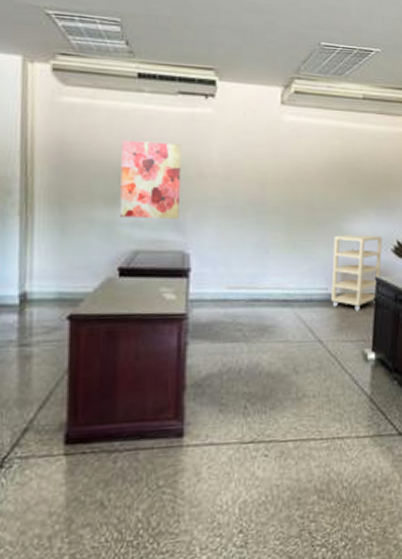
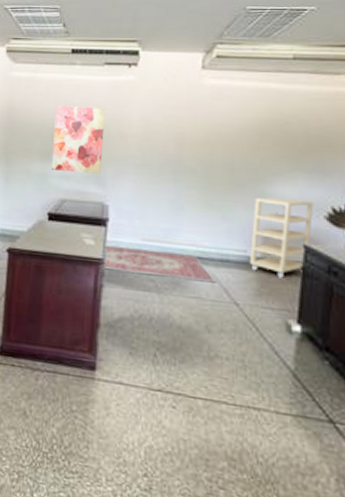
rug: none [185,298,302,325] -> present [102,246,216,283]

